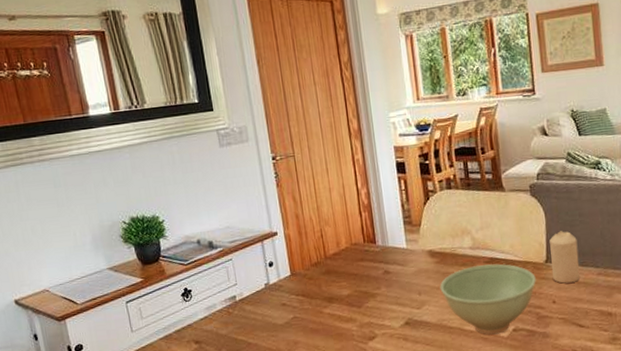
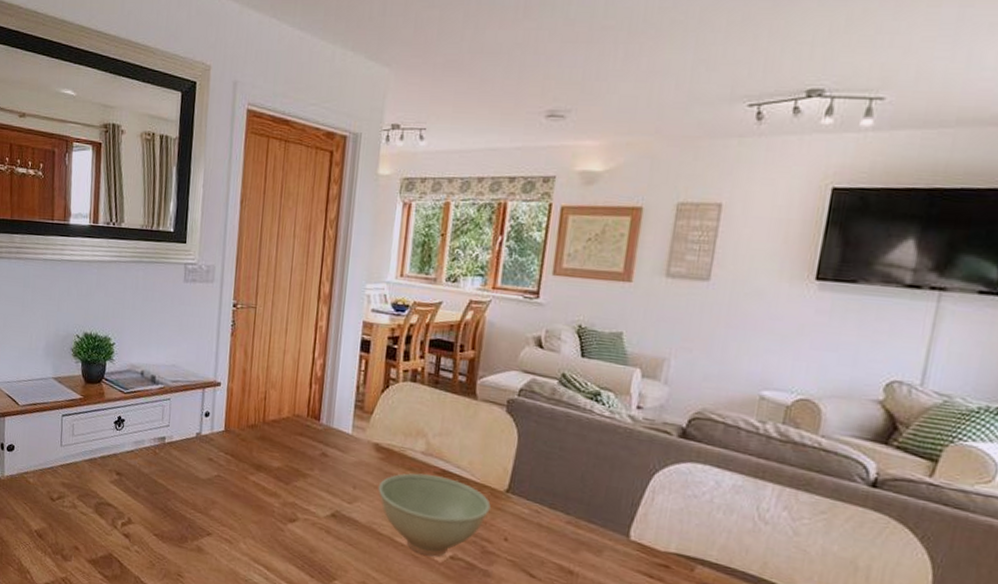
candle: present [549,231,580,284] -> none [510,460,551,524]

